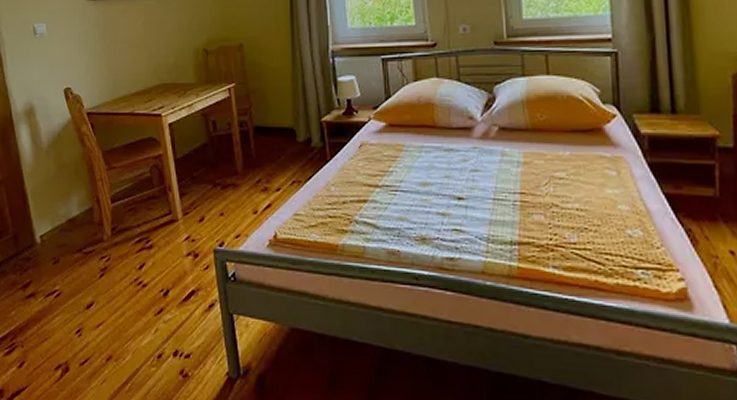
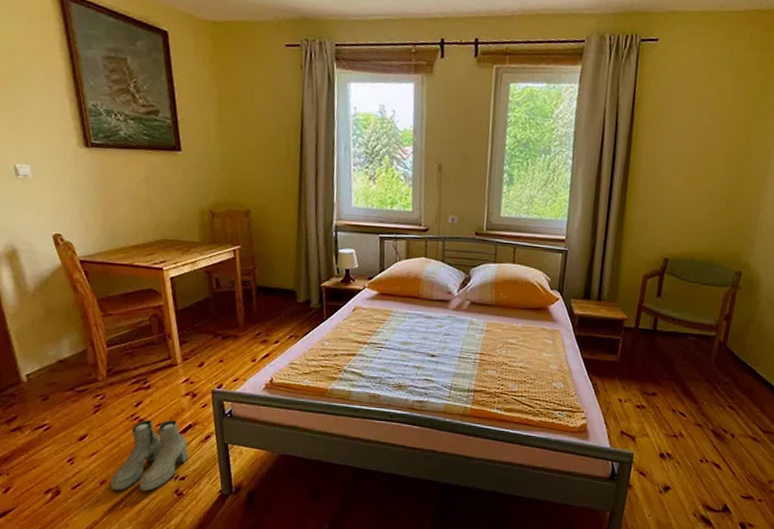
boots: none [117,284,193,372] -> present [111,419,189,492]

